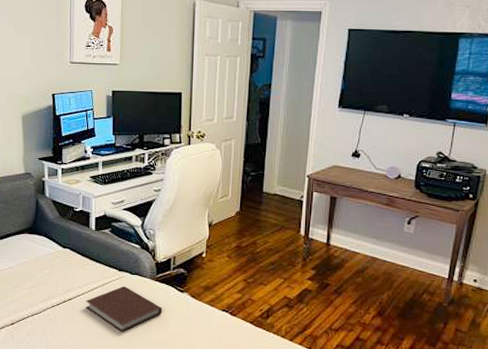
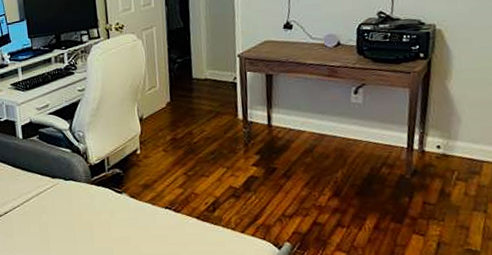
notebook: present [86,286,162,333] -> none [22,193,102,242]

